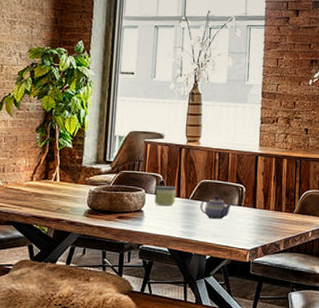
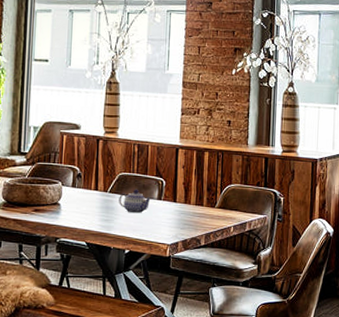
candle: present [154,185,177,205] -> none [71,178,94,199]

